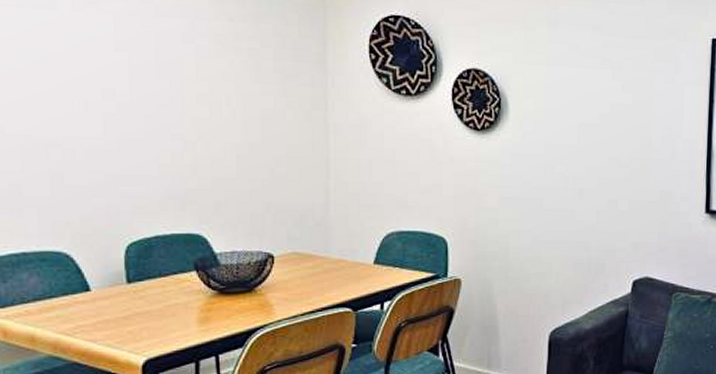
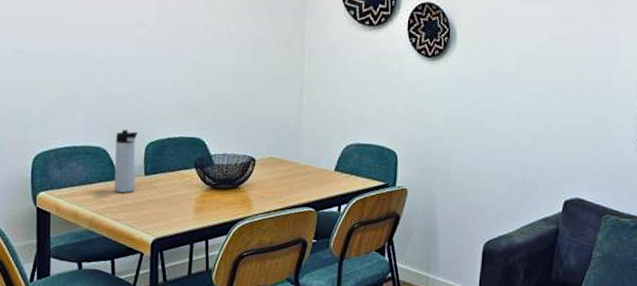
thermos bottle: none [82,228,114,306] -> present [114,129,138,193]

